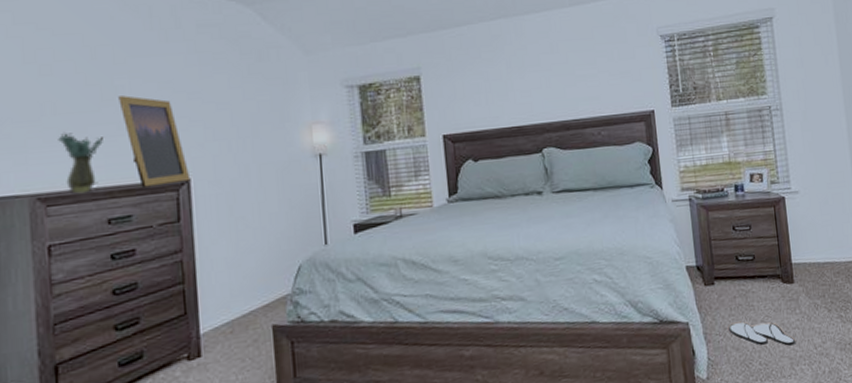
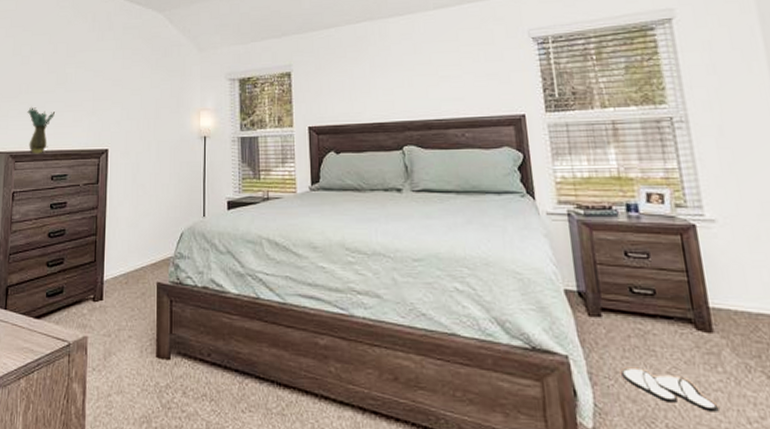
picture frame: present [118,95,191,188] -> none [67,81,109,153]

